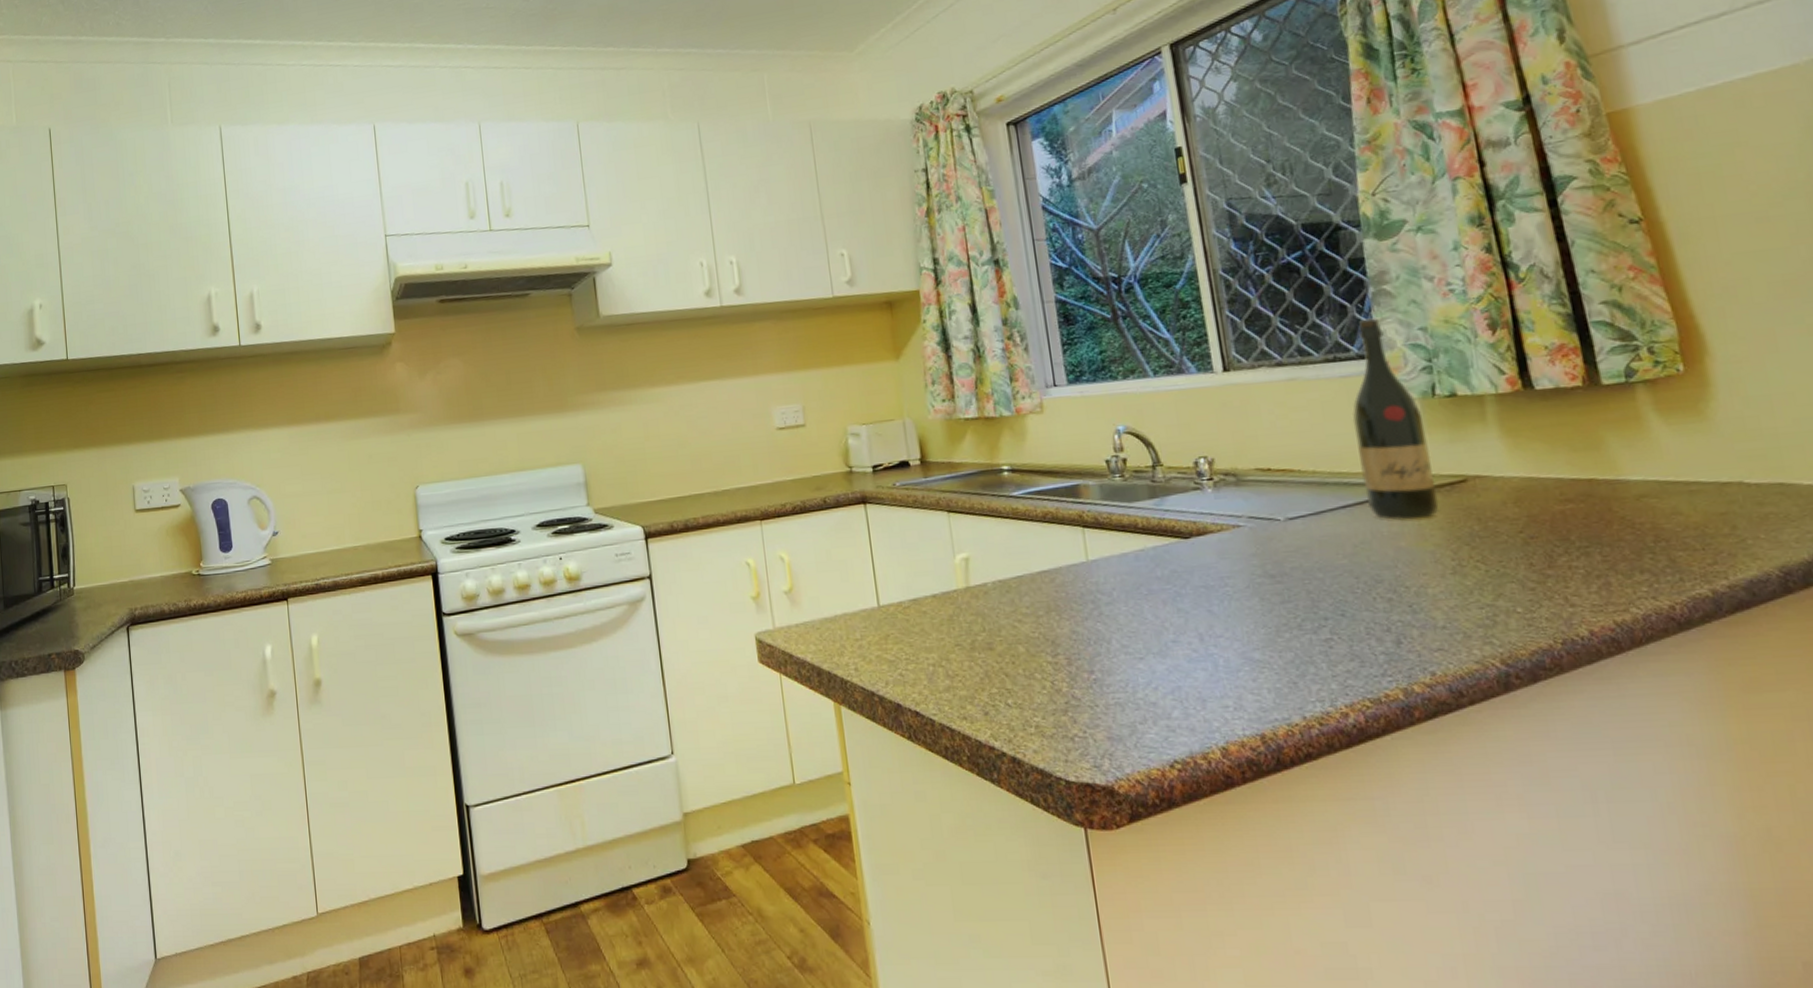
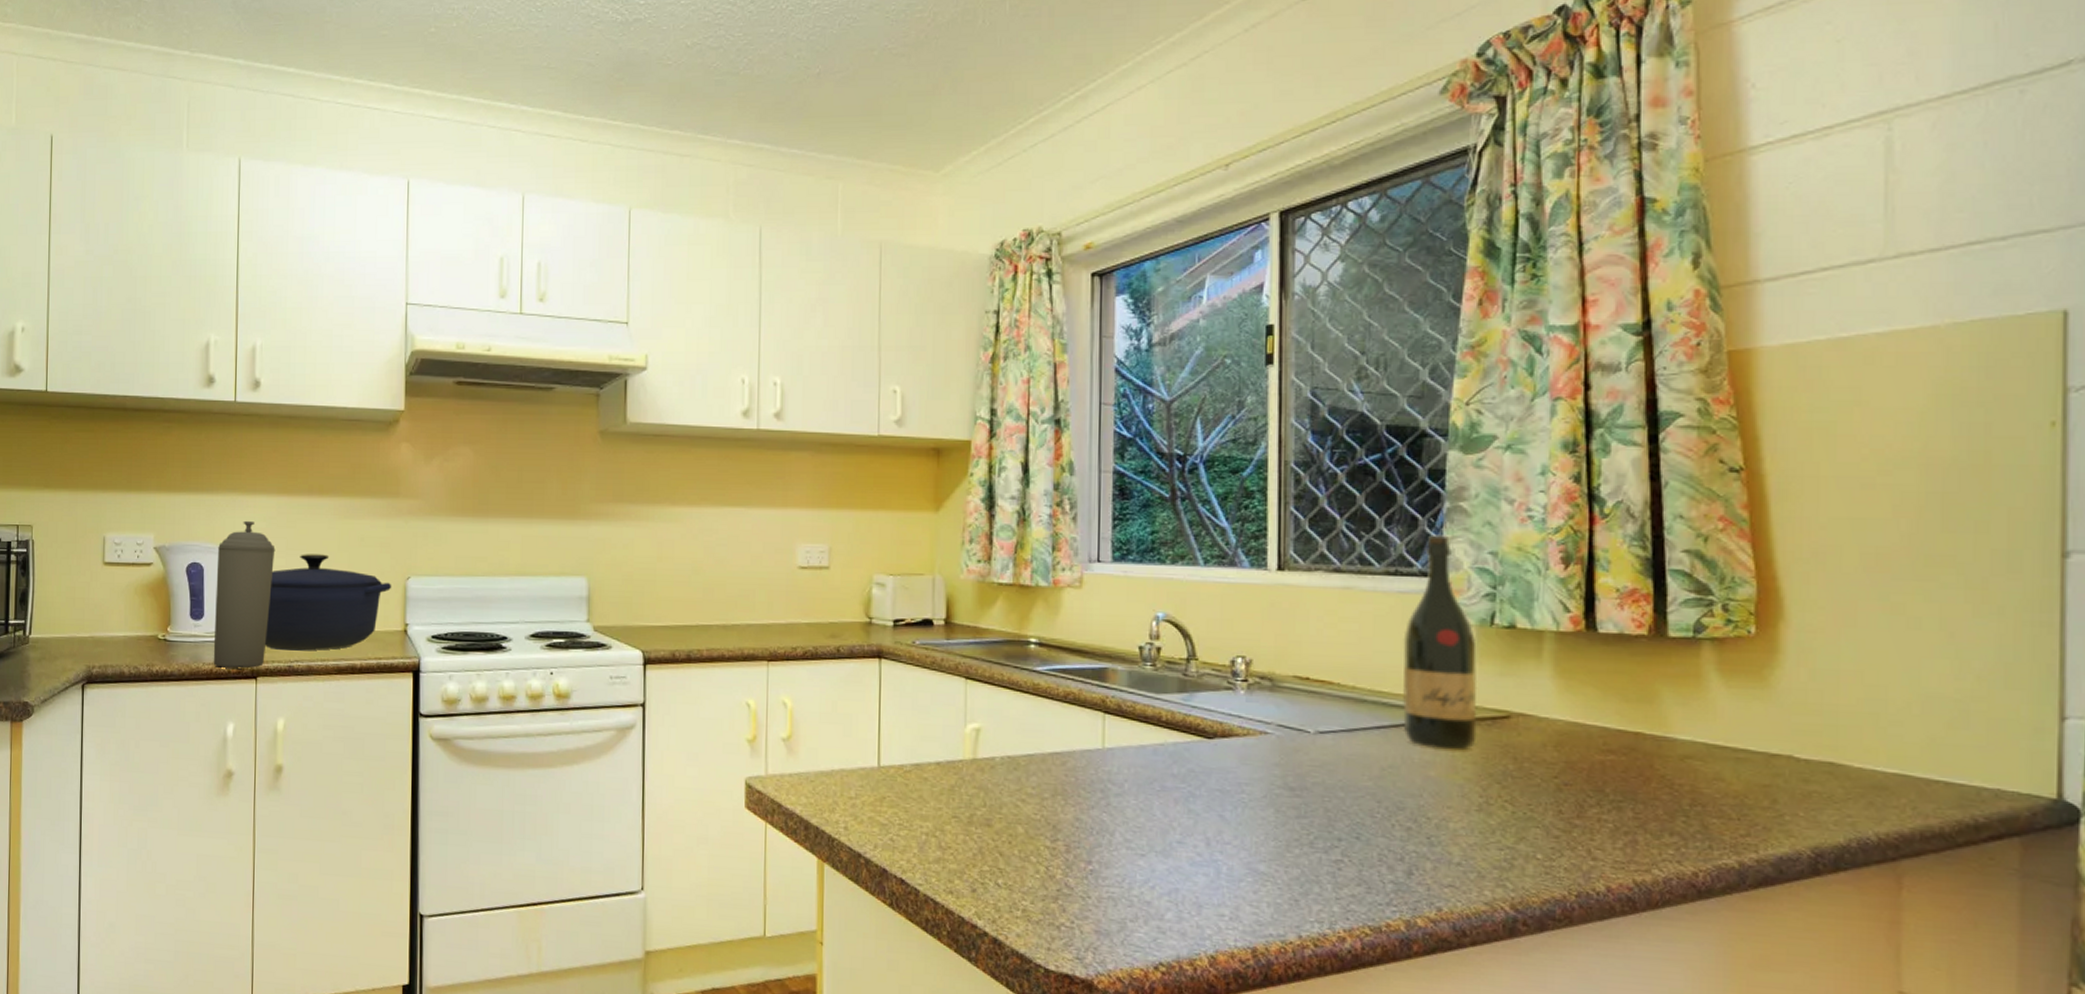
canister: none [238,453,293,594] -> present [213,520,276,669]
cooking pot: none [290,474,403,570] -> present [264,553,392,651]

